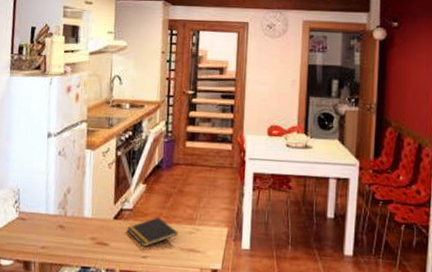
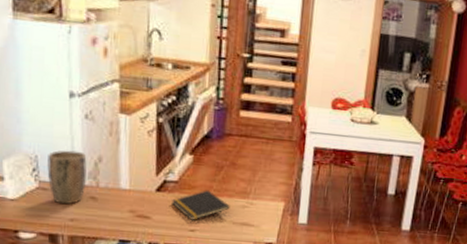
plant pot: none [26,183,58,233] -> present [47,150,87,205]

